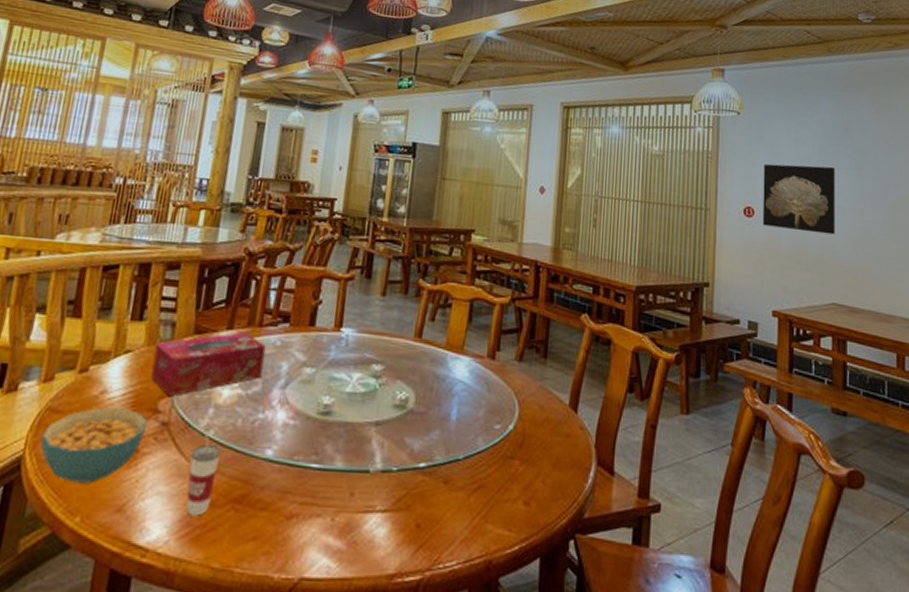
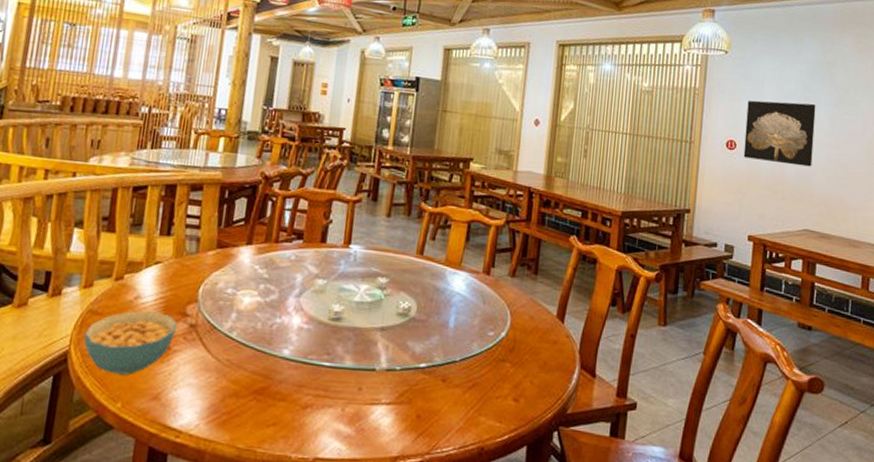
tissue box: present [150,332,266,397] -> none [178,247,282,303]
cup: present [186,432,221,516] -> none [213,334,244,405]

